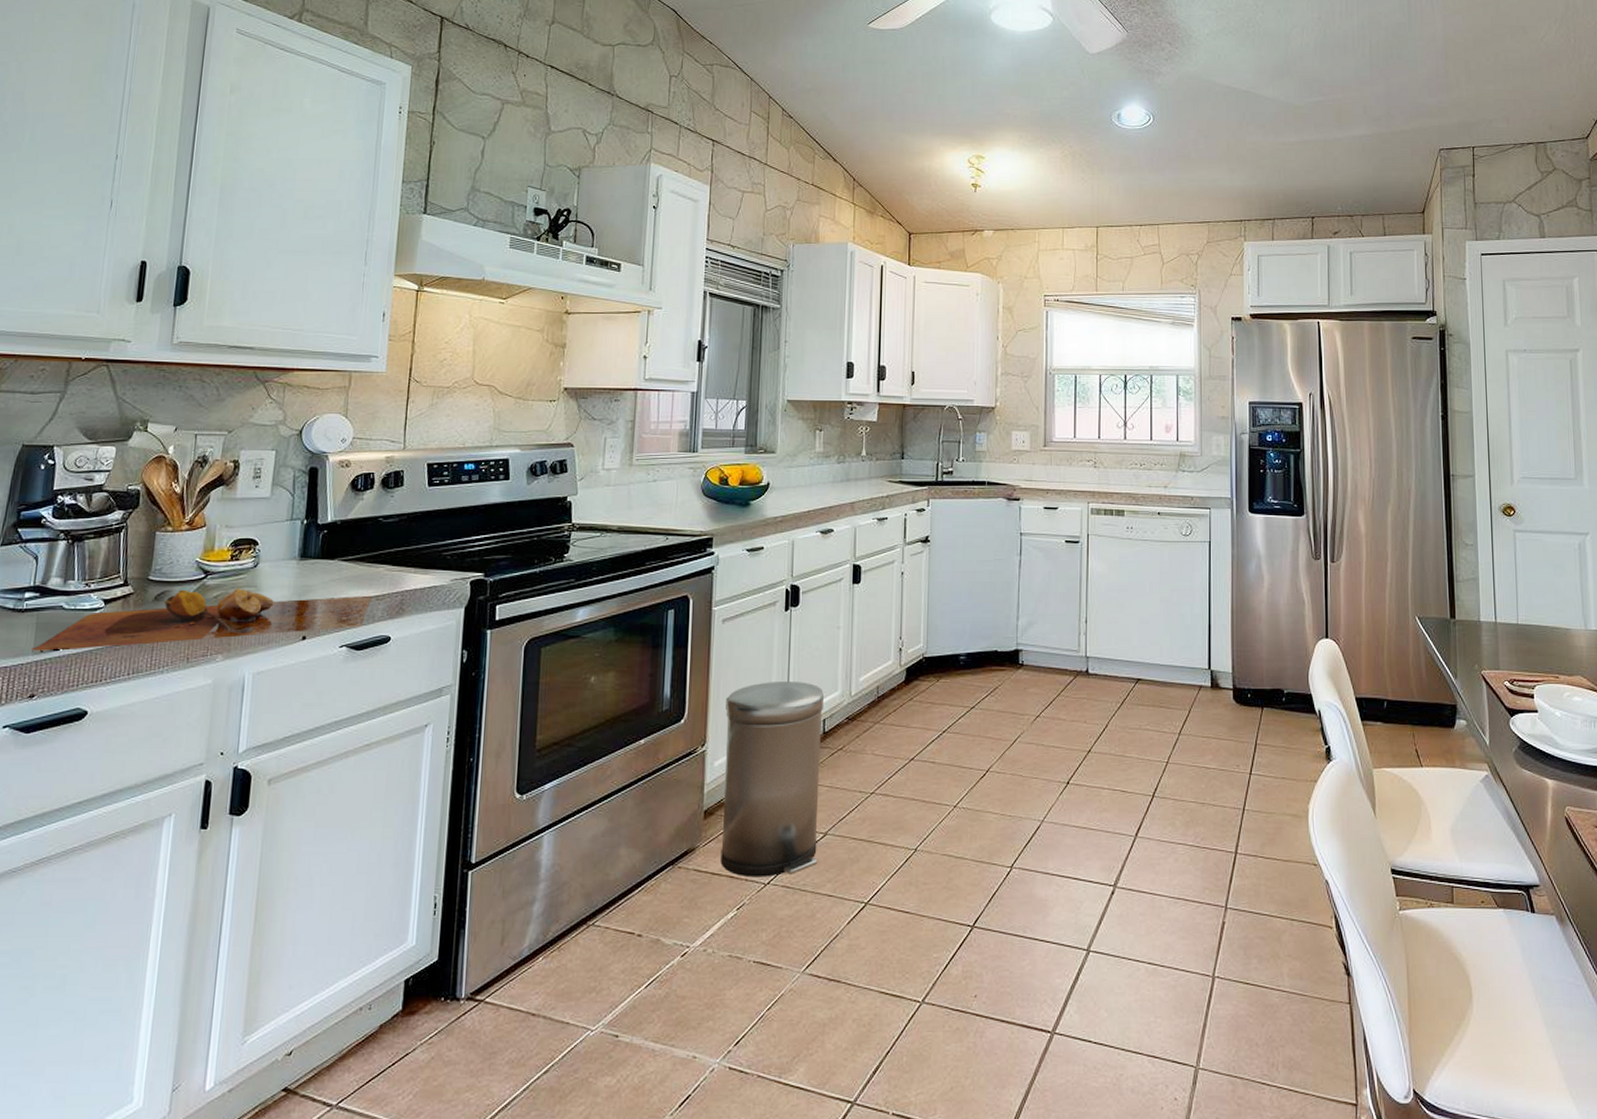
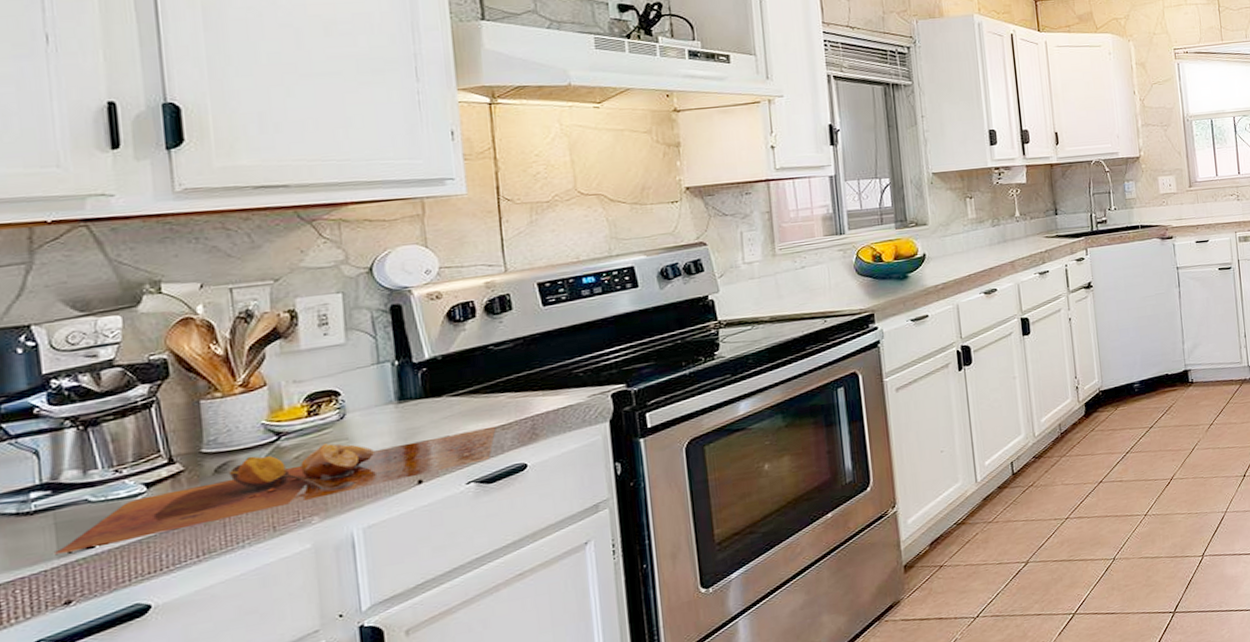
pedal bin: present [720,682,824,877] -> none [911,432,1023,616]

